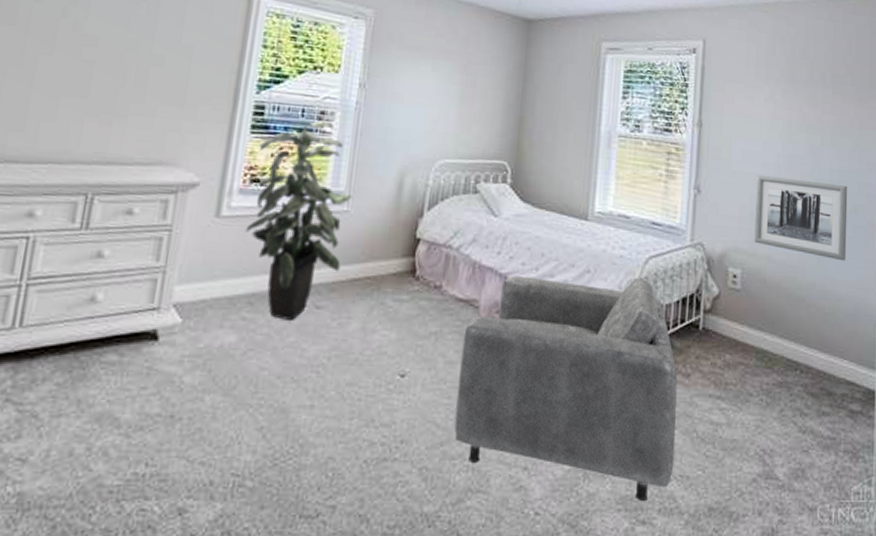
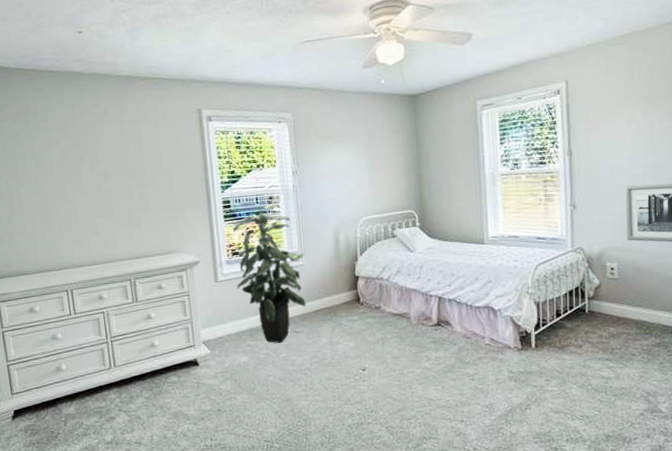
armchair: present [454,275,678,502] -> none [402,279,575,436]

